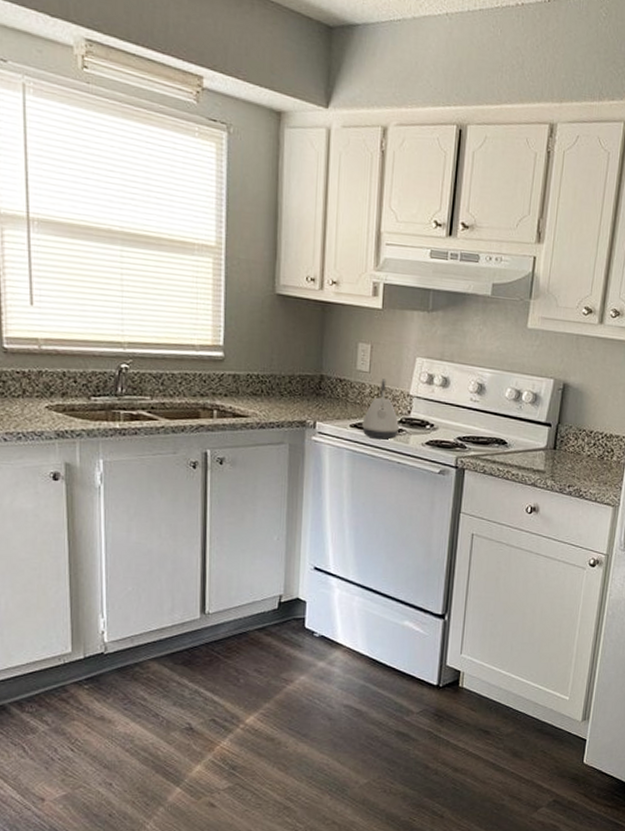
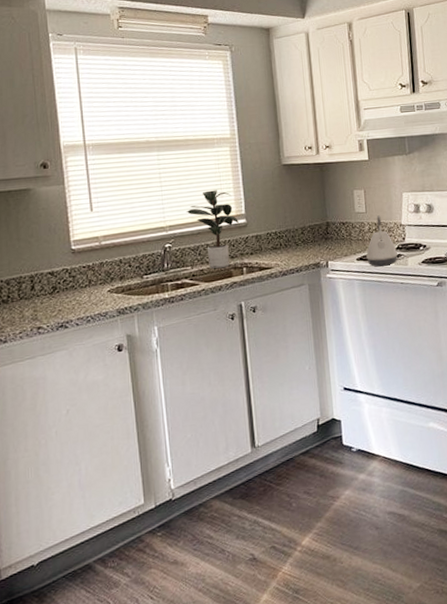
potted plant: none [150,308,223,406] -> present [186,190,246,269]

